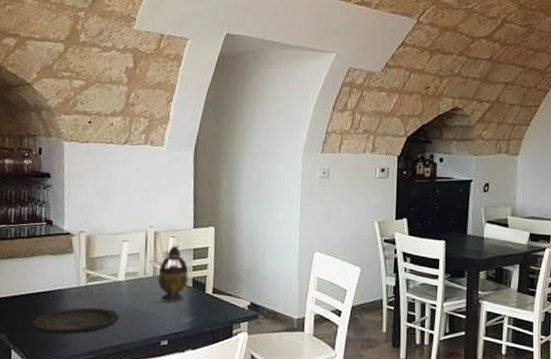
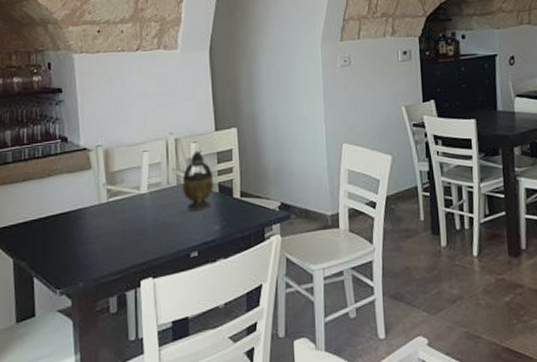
plate: present [32,307,119,335] -> none [53,224,145,258]

